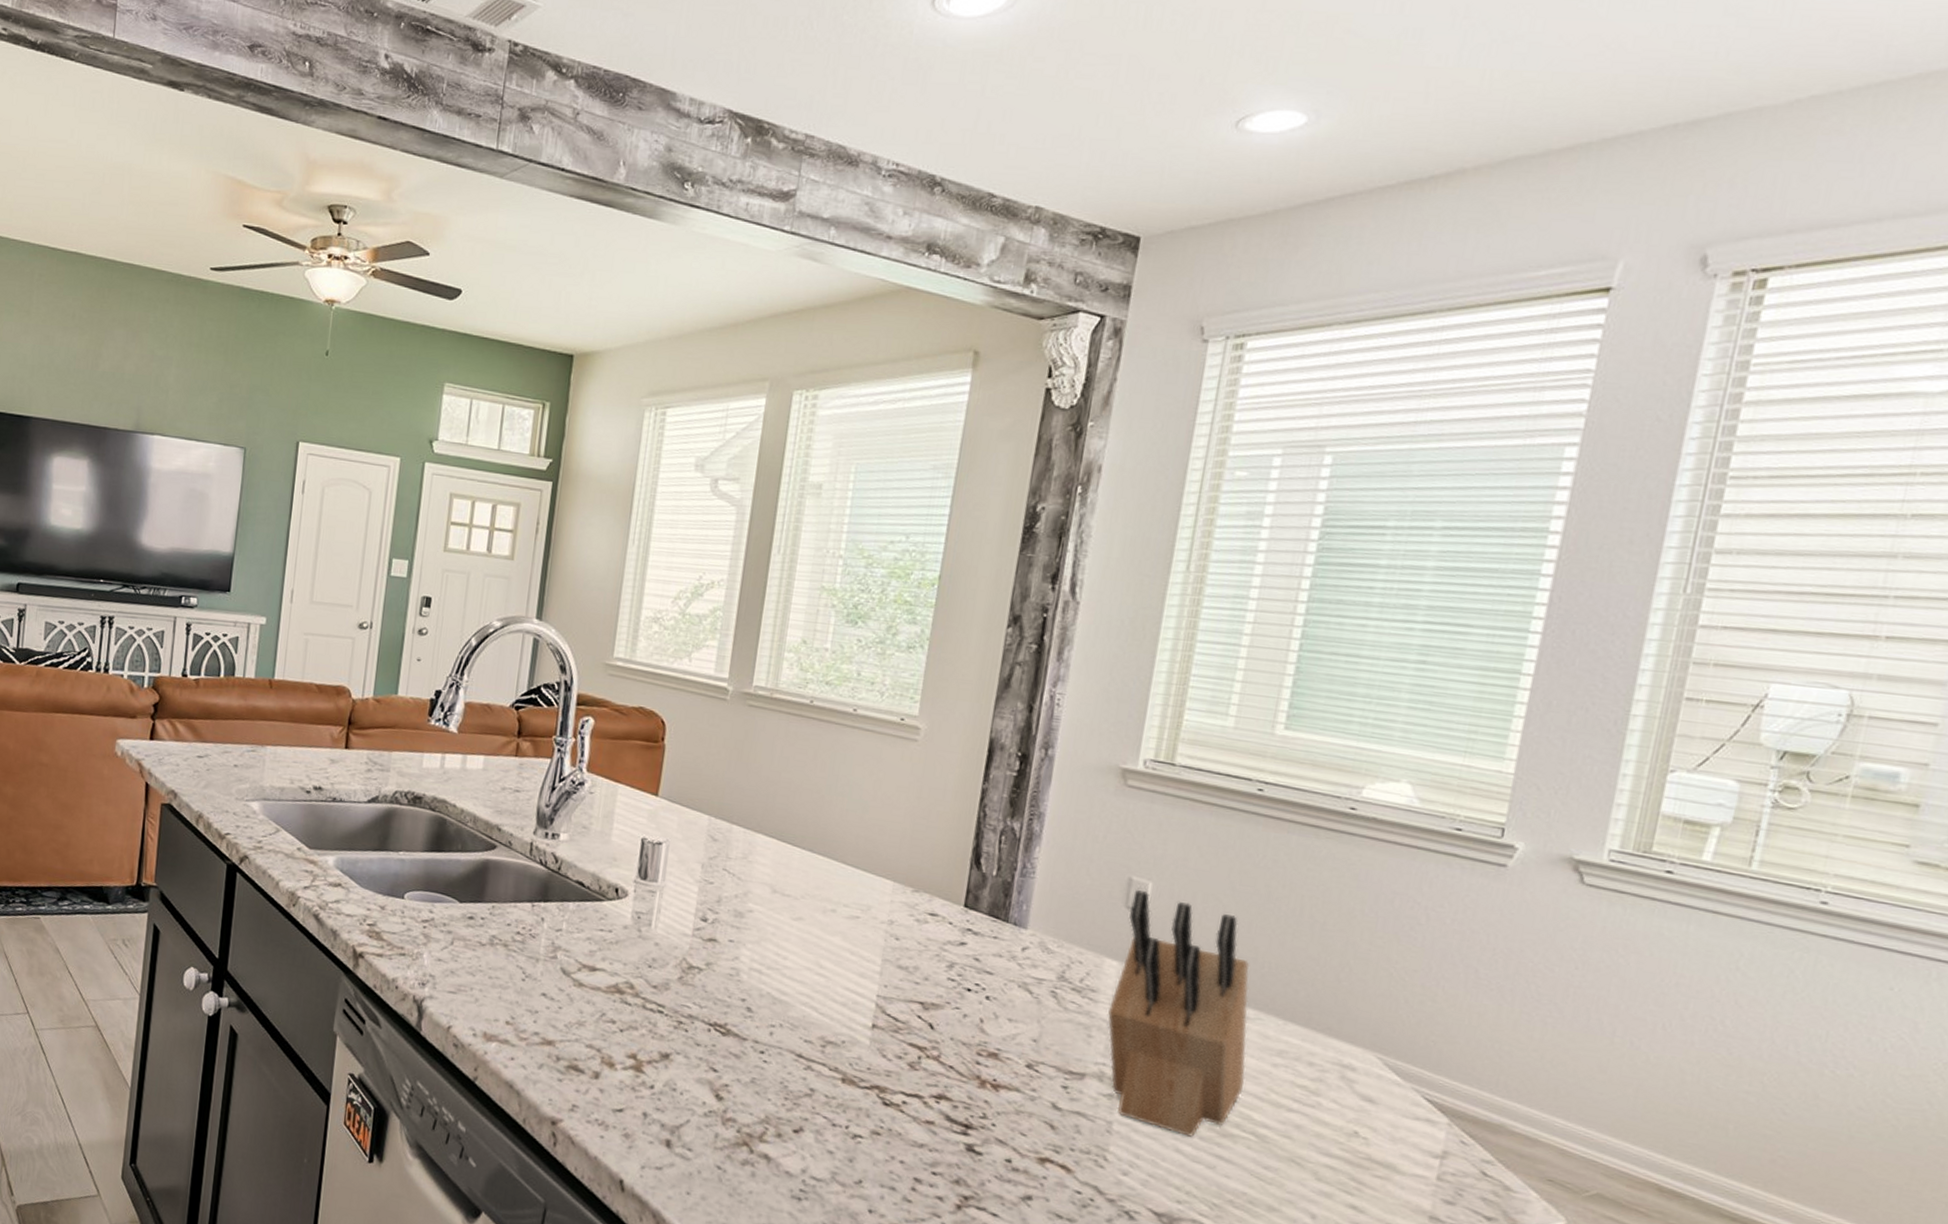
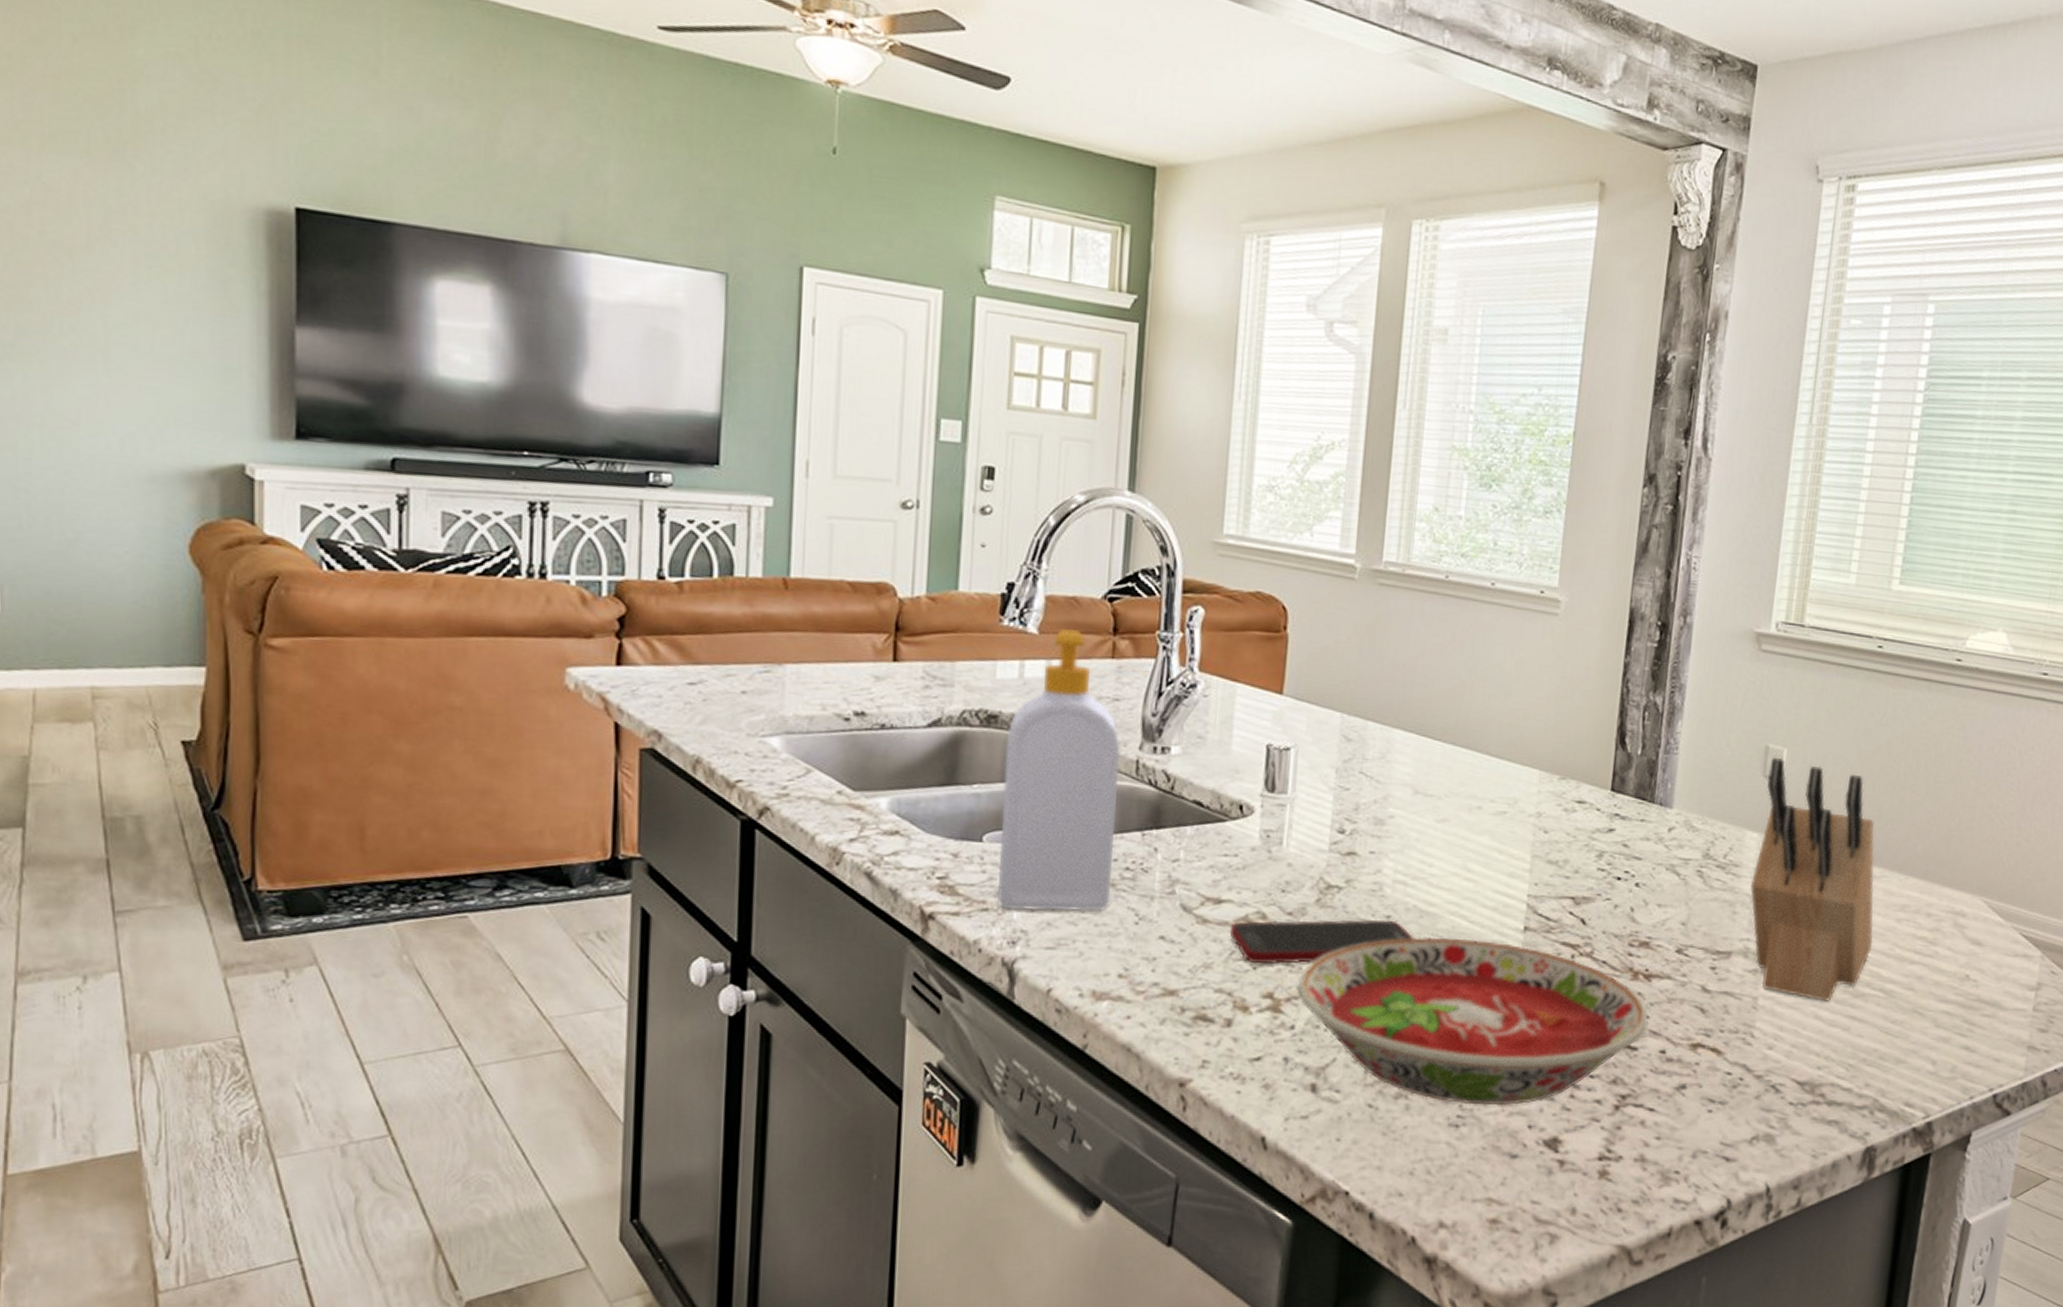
soap bottle: none [413,730,519,966] -> present [997,629,1122,912]
cell phone: none [601,989,767,1032] -> present [1229,919,1414,964]
bowl: none [657,1020,995,1189] -> present [1296,936,1649,1106]

